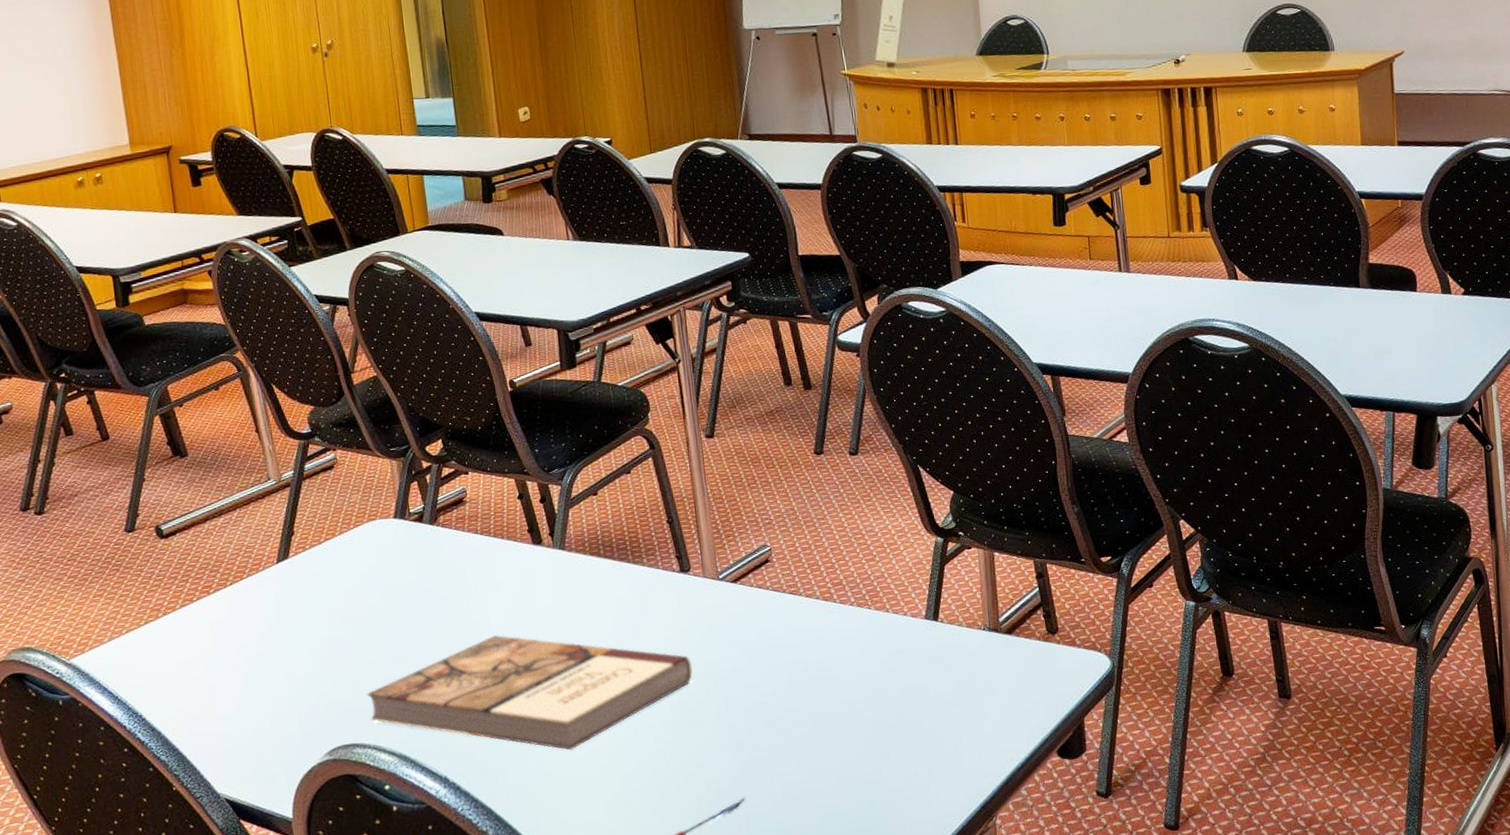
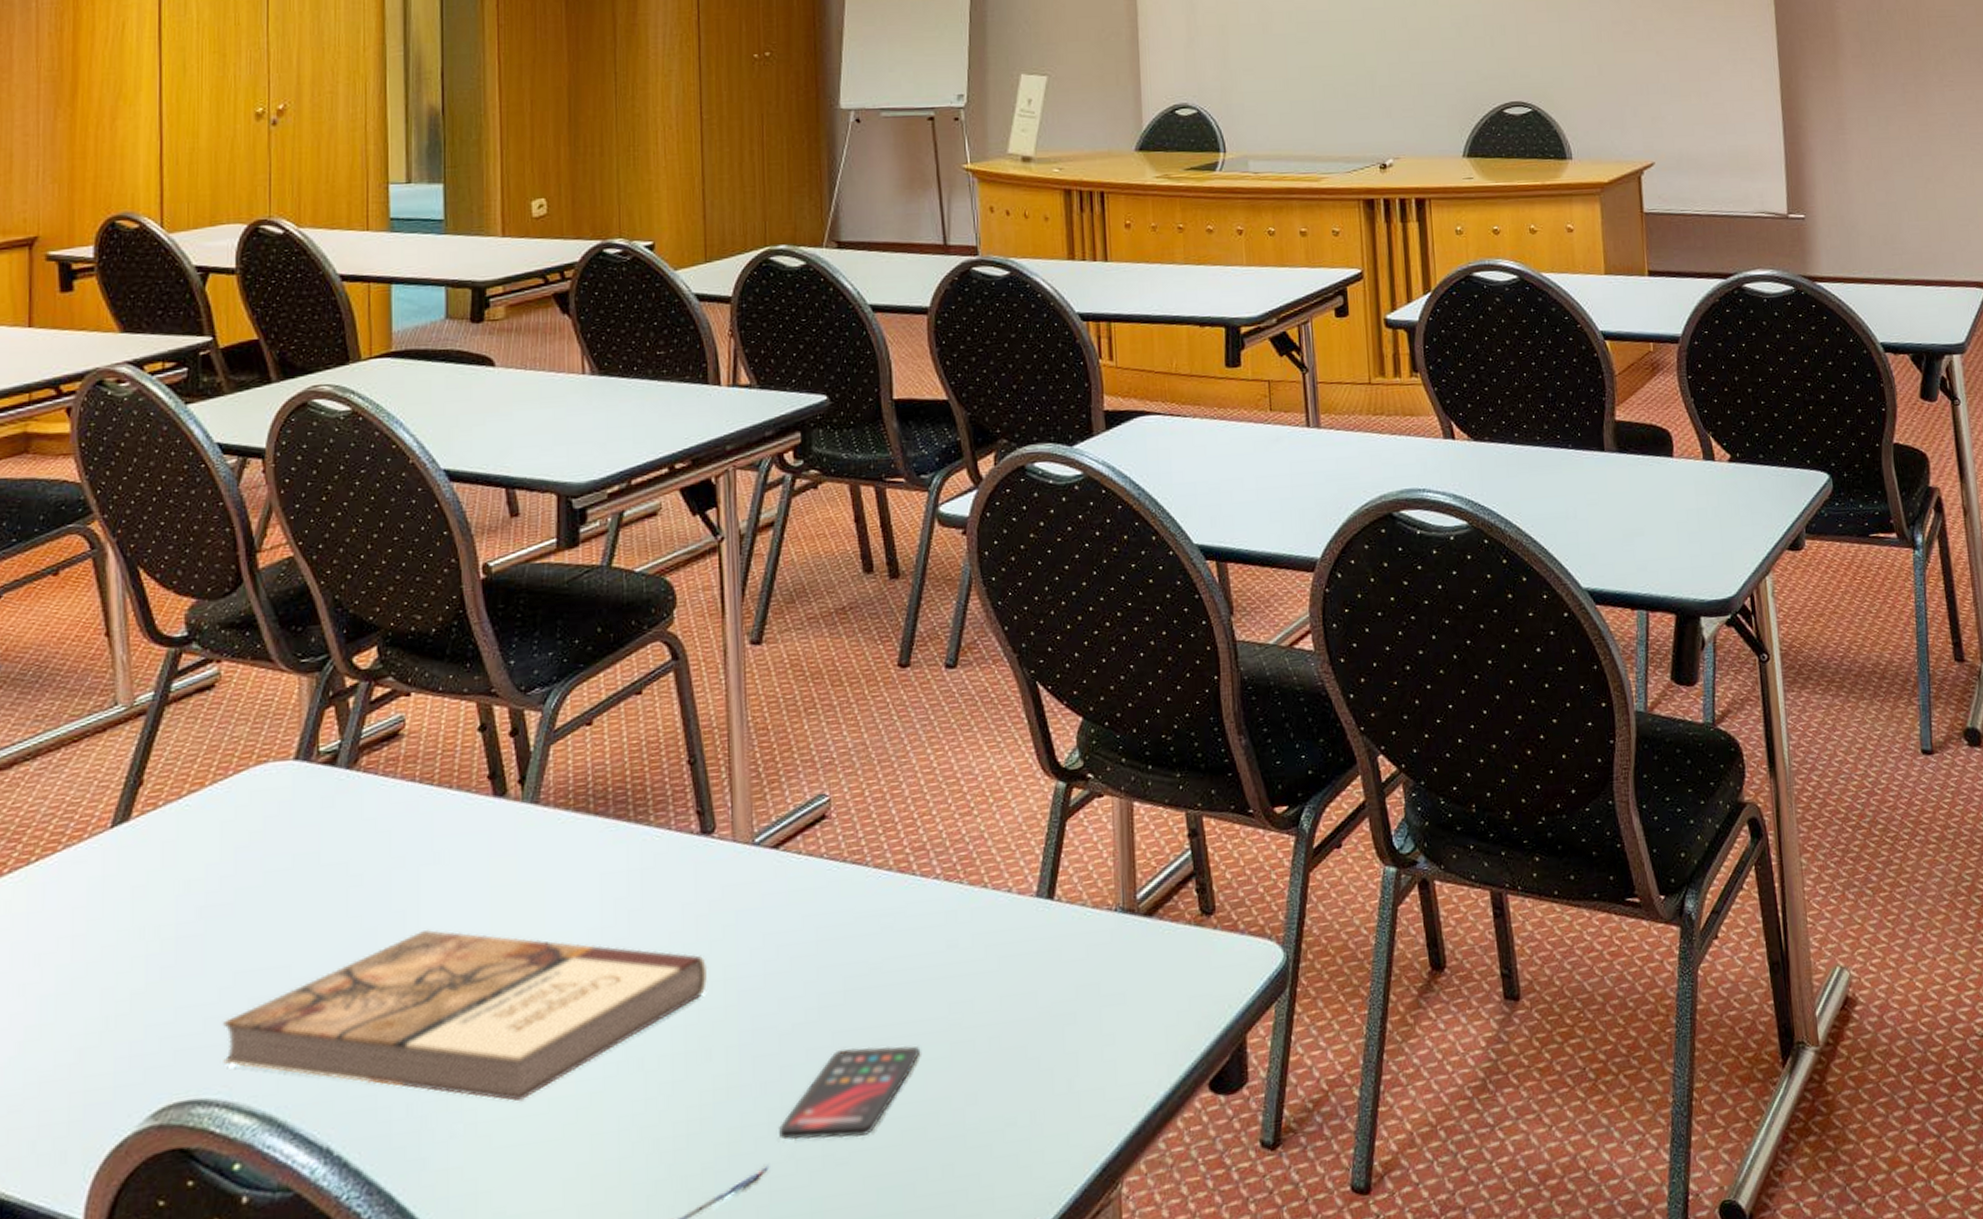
smartphone: none [750,720,846,781] -> present [779,1046,919,1140]

